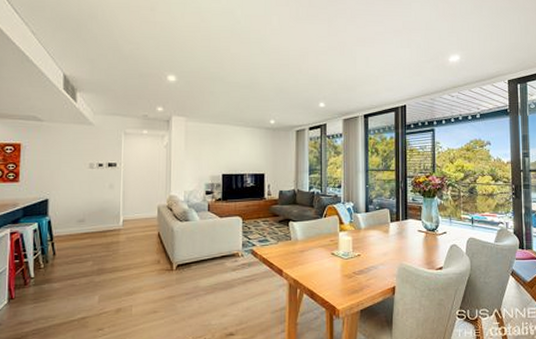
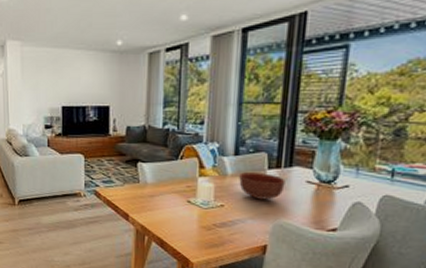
bowl: none [369,226,404,248] -> present [238,172,286,200]

